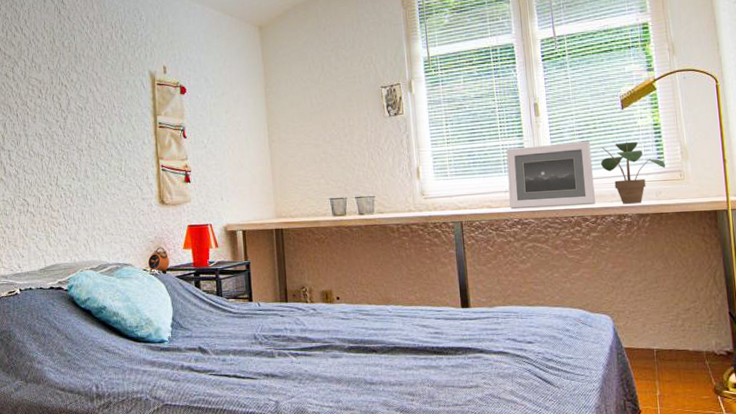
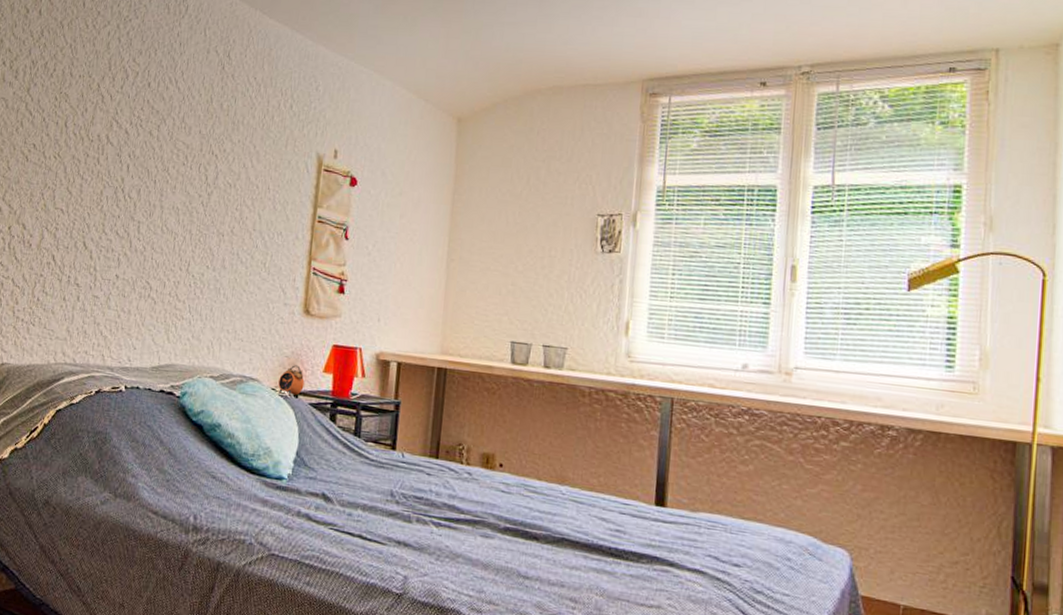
picture frame: present [506,141,595,209] -> none [738,317,859,407]
potted plant: present [598,141,666,205] -> none [867,333,956,416]

